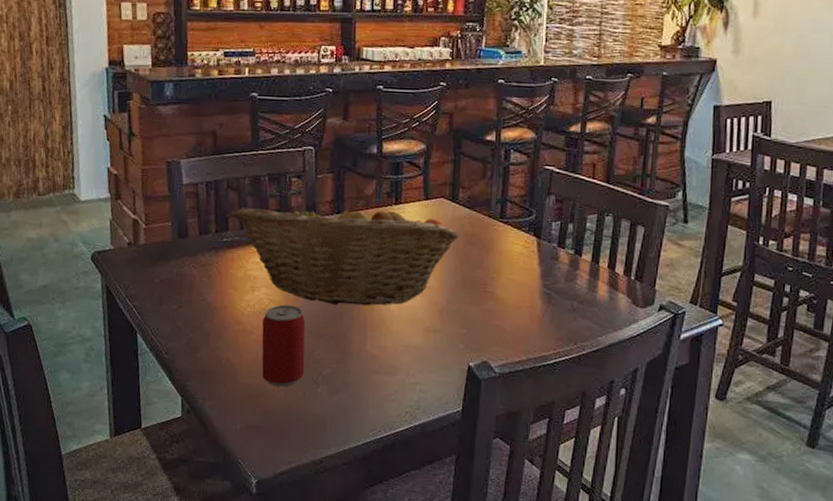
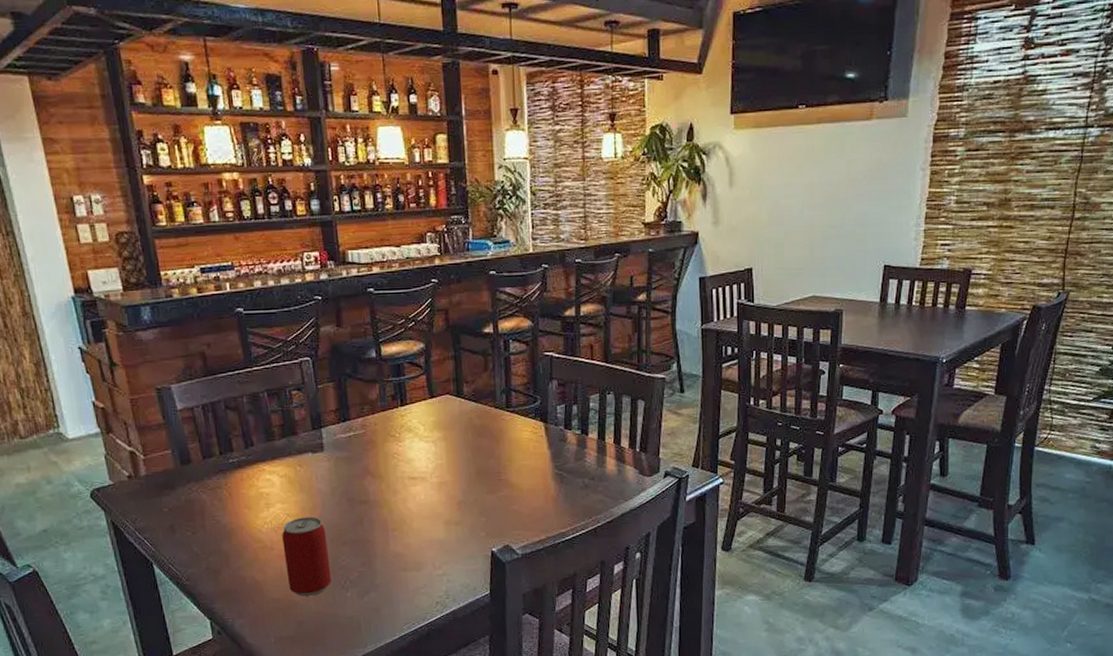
fruit basket: present [233,199,460,306] -> none [236,406,469,511]

